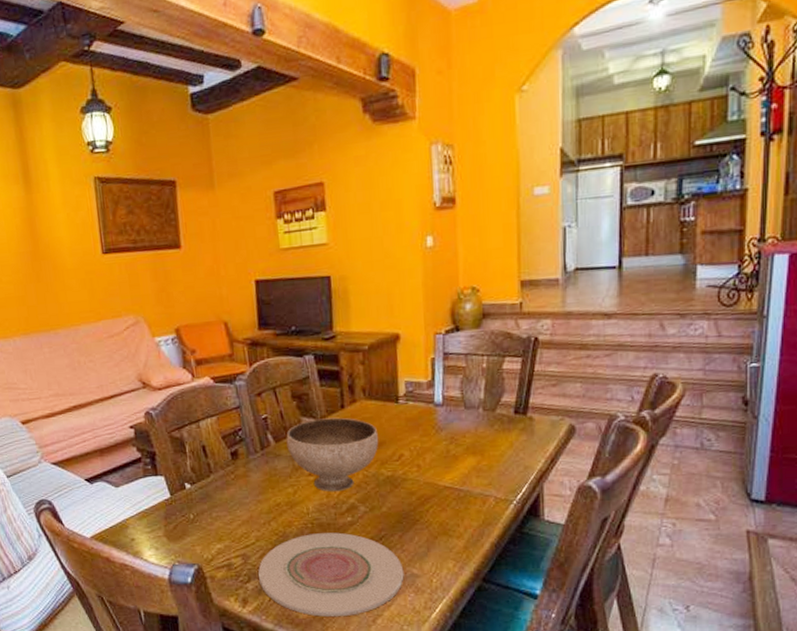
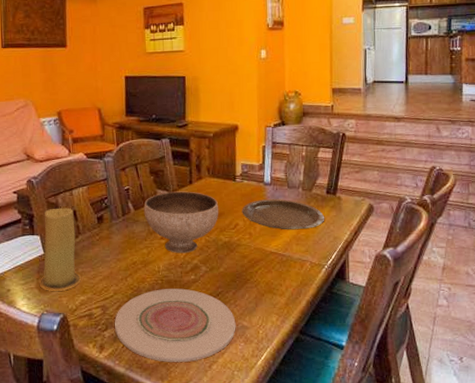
candle: none [167,442,216,540] -> present [39,207,81,292]
plate: none [407,422,513,460] -> present [242,199,325,230]

